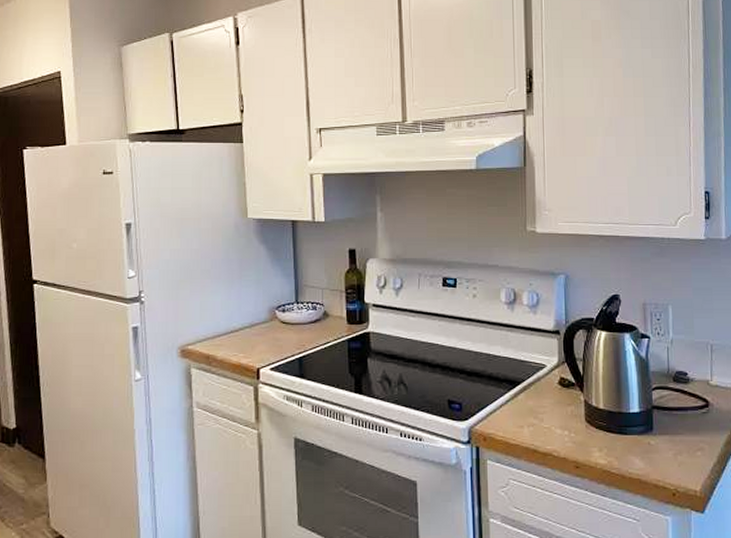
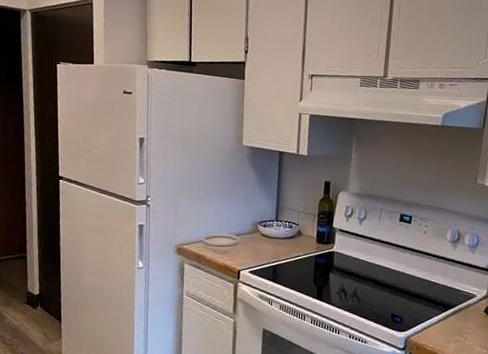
bowl: none [210,325,255,350] -> present [202,233,240,254]

